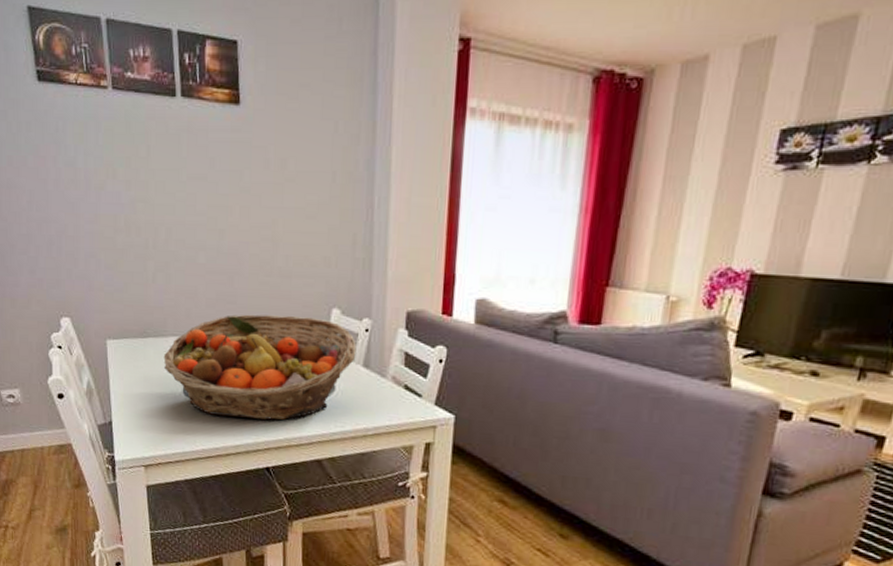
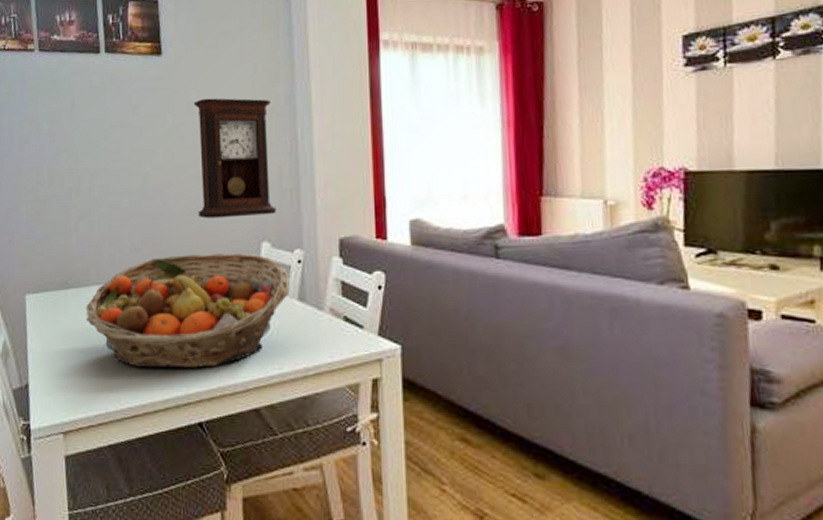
pendulum clock: none [271,156,349,283] -> present [193,98,277,219]

